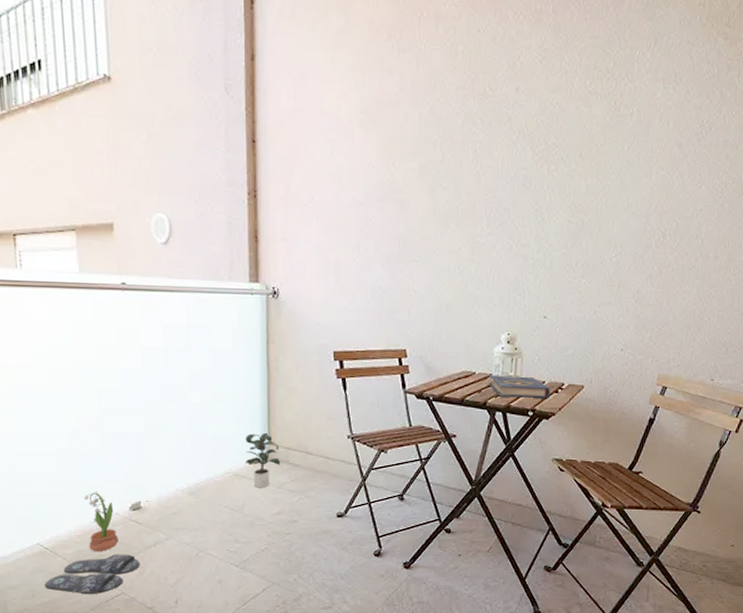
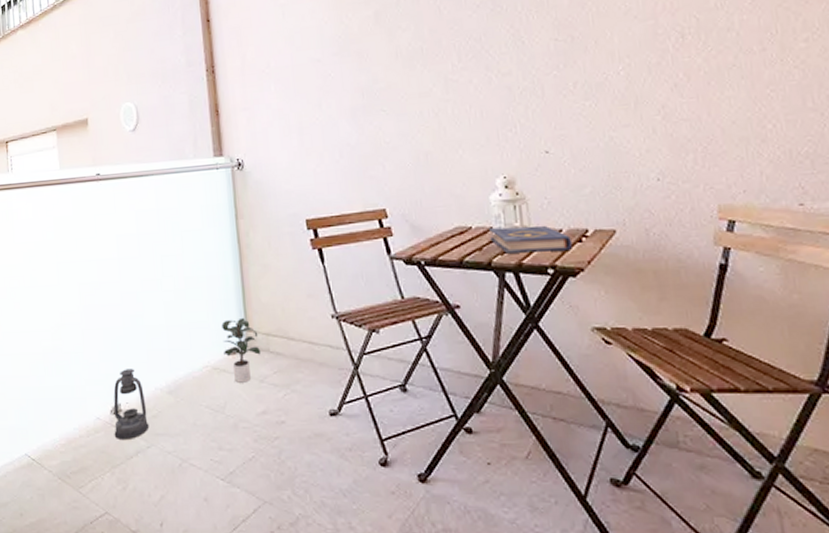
slippers: present [44,554,140,595] -> none [32,465,123,515]
potted flower: present [84,491,119,551] -> none [67,393,101,462]
lantern: none [133,471,169,533] -> present [113,369,149,441]

